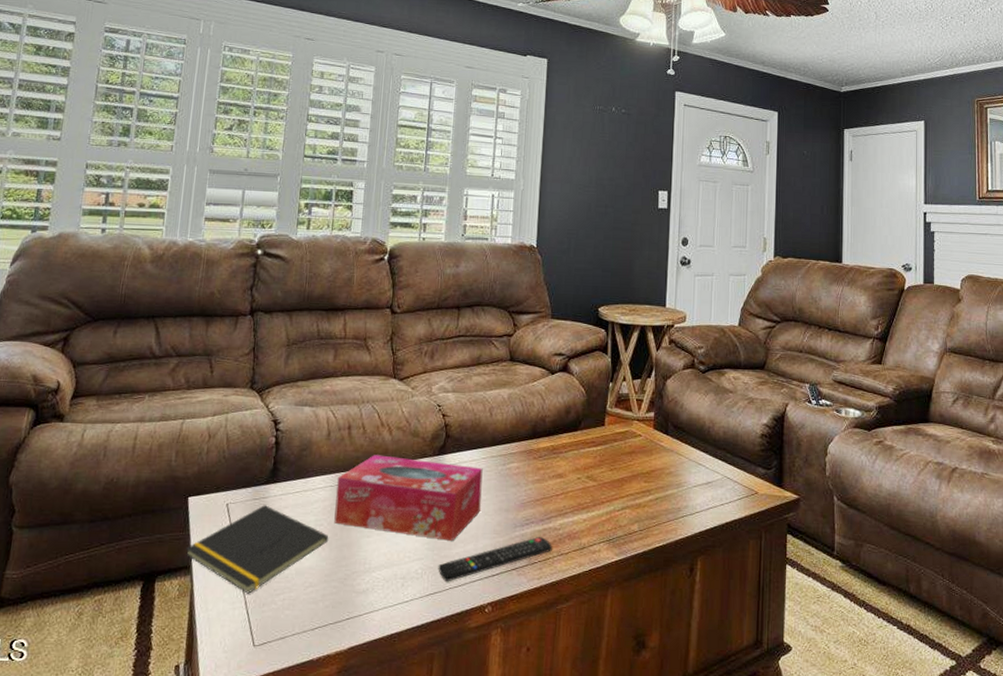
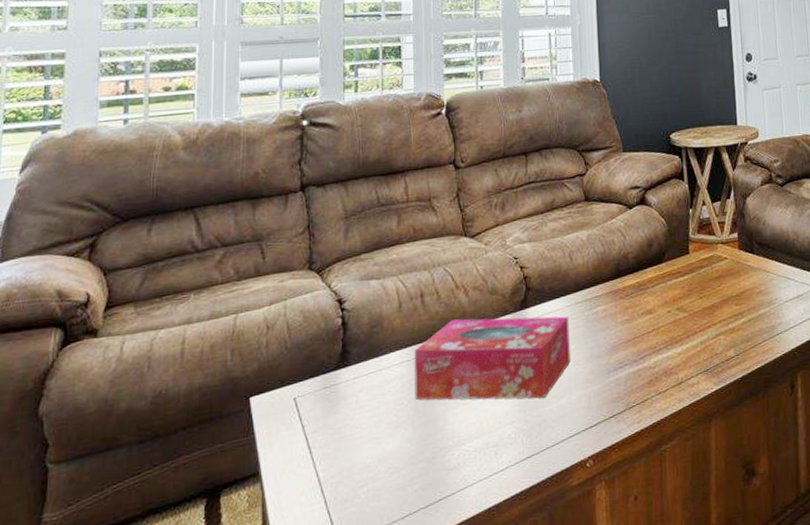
notepad: present [185,505,329,594] -> none [252,392,411,492]
remote control: present [438,536,553,581] -> none [532,377,650,441]

